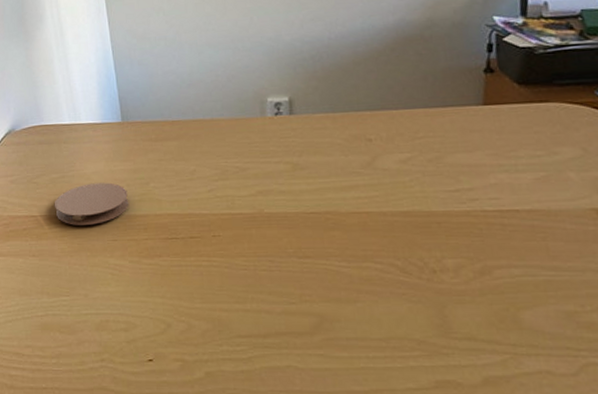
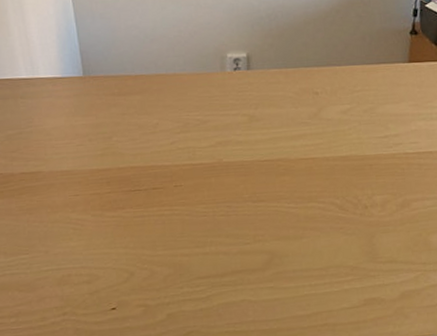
coaster: present [54,182,129,225] -> none [10,138,92,183]

